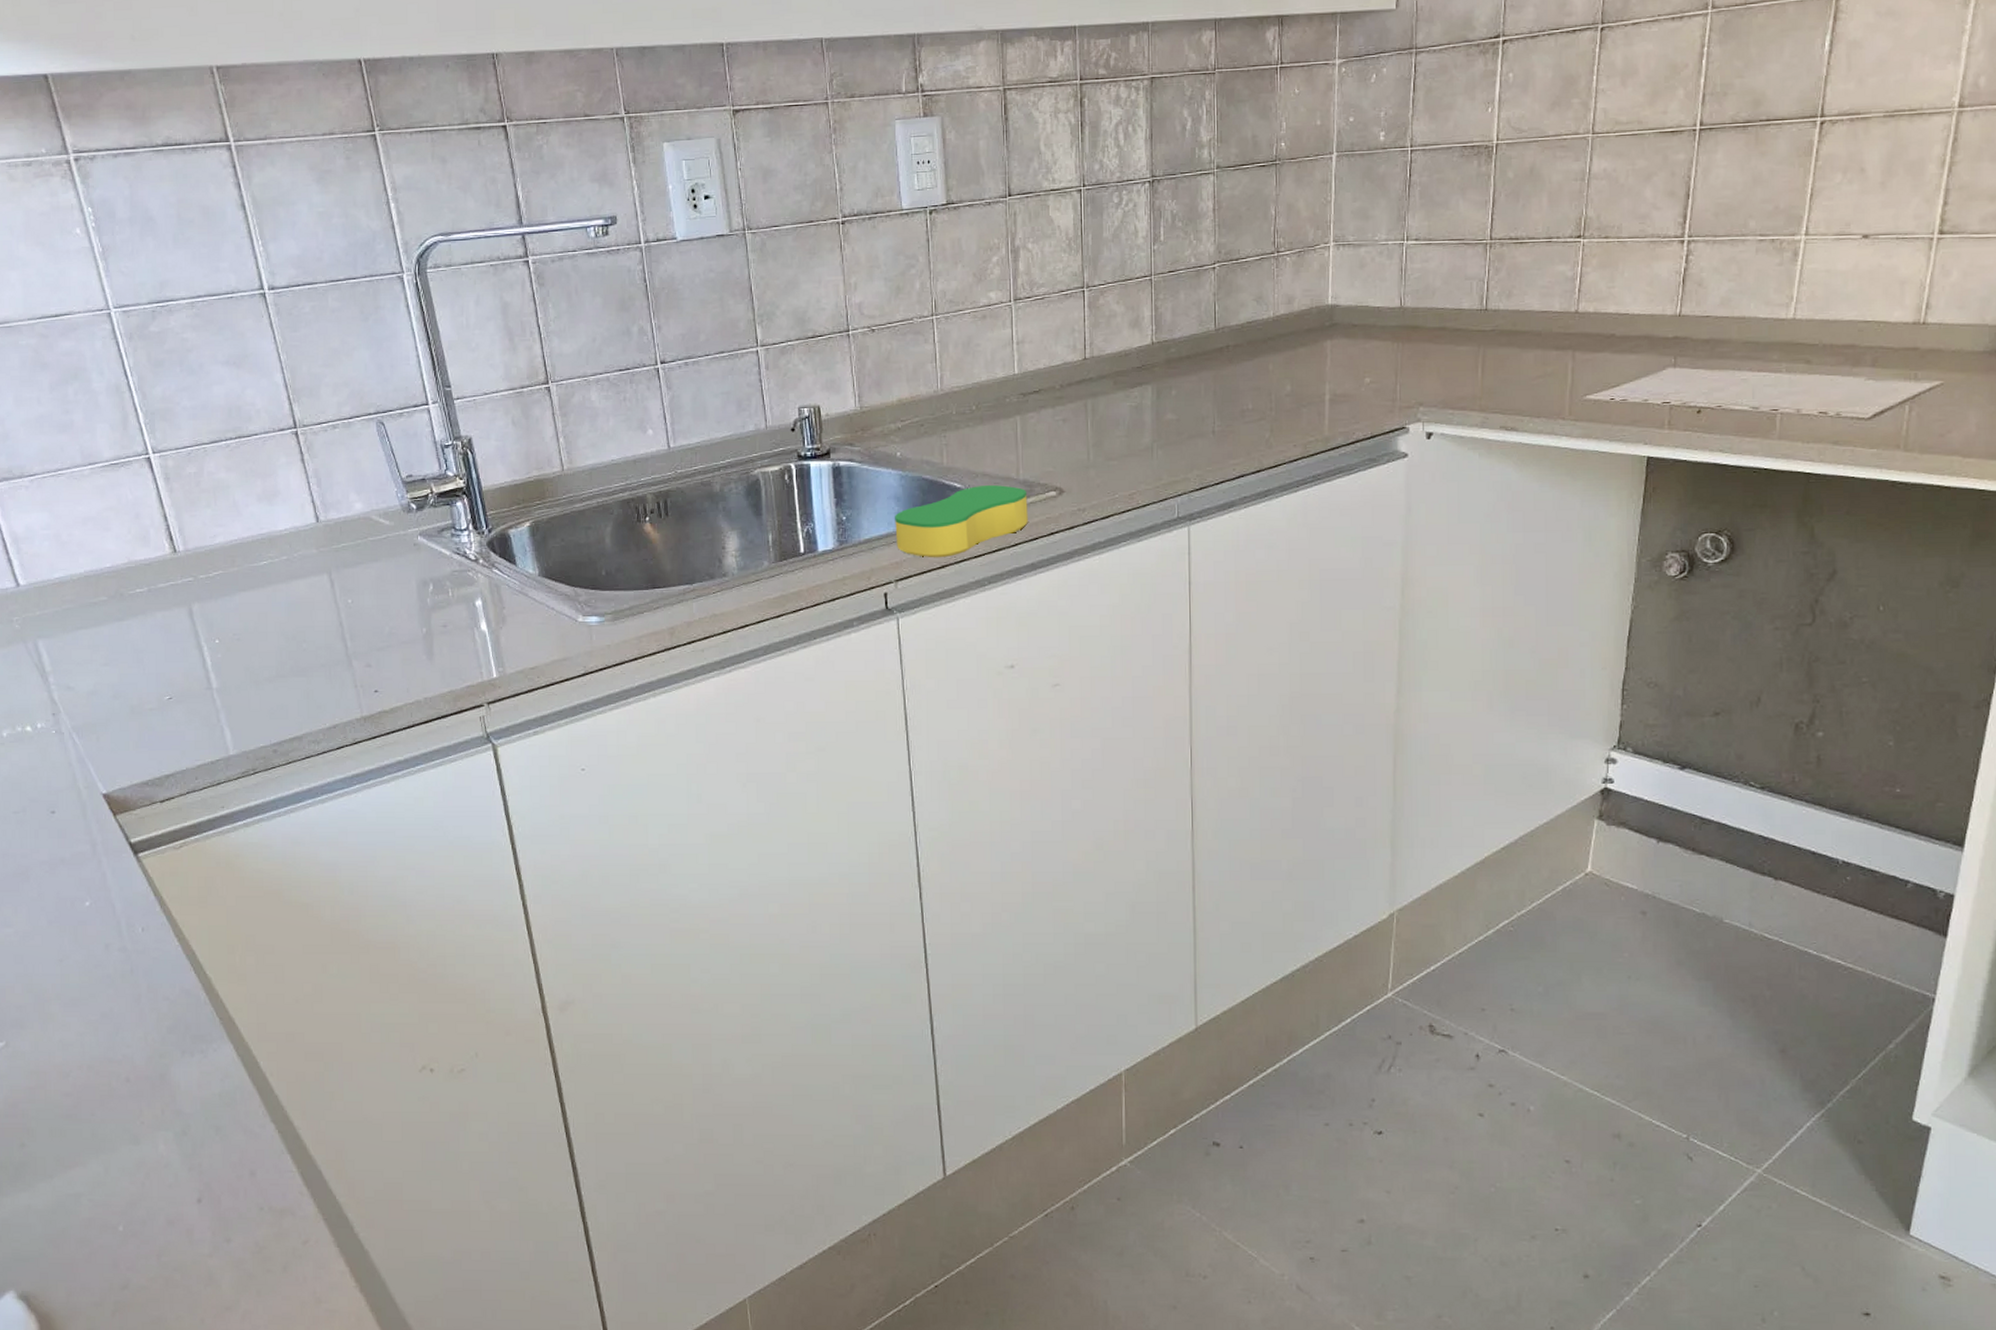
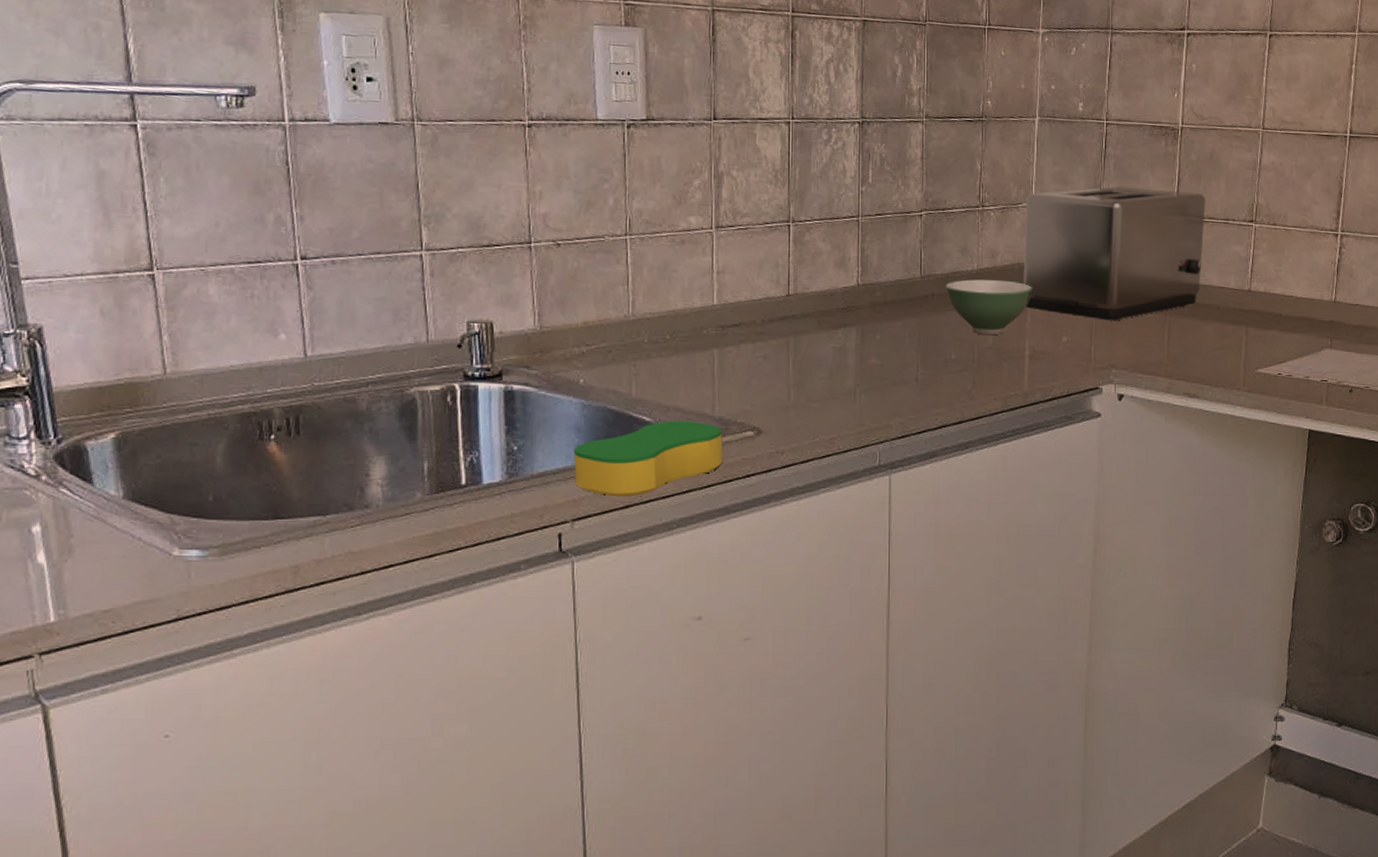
bowl: none [1241,325,1333,383] -> present [946,278,1033,336]
toaster: none [1322,213,1525,358] -> present [1023,186,1206,321]

